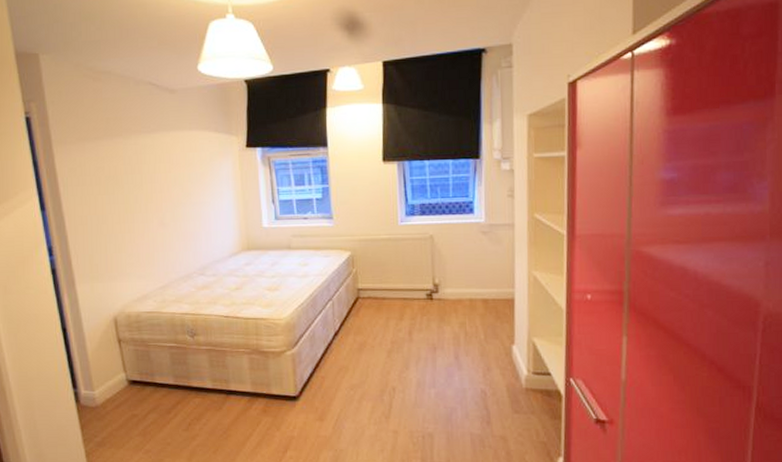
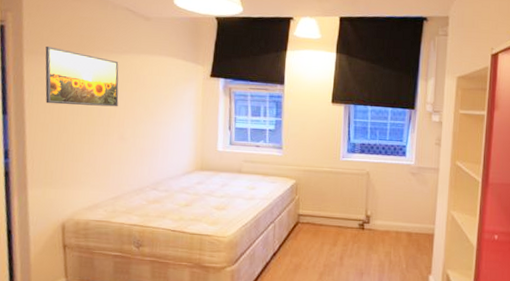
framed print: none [73,133,154,195] -> present [45,46,119,107]

